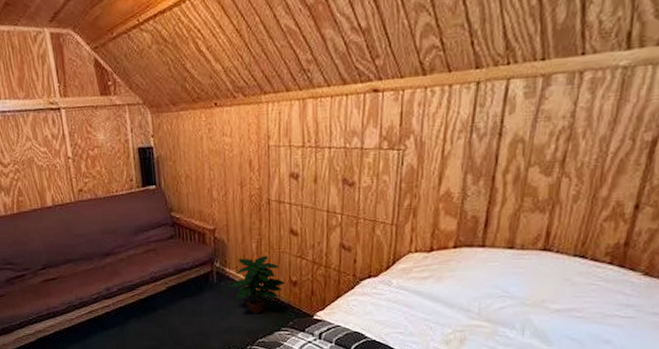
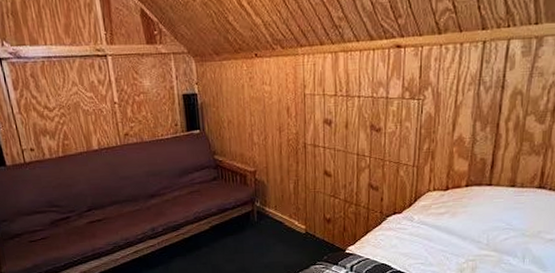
potted plant: present [231,255,285,315] -> none [270,195,320,250]

